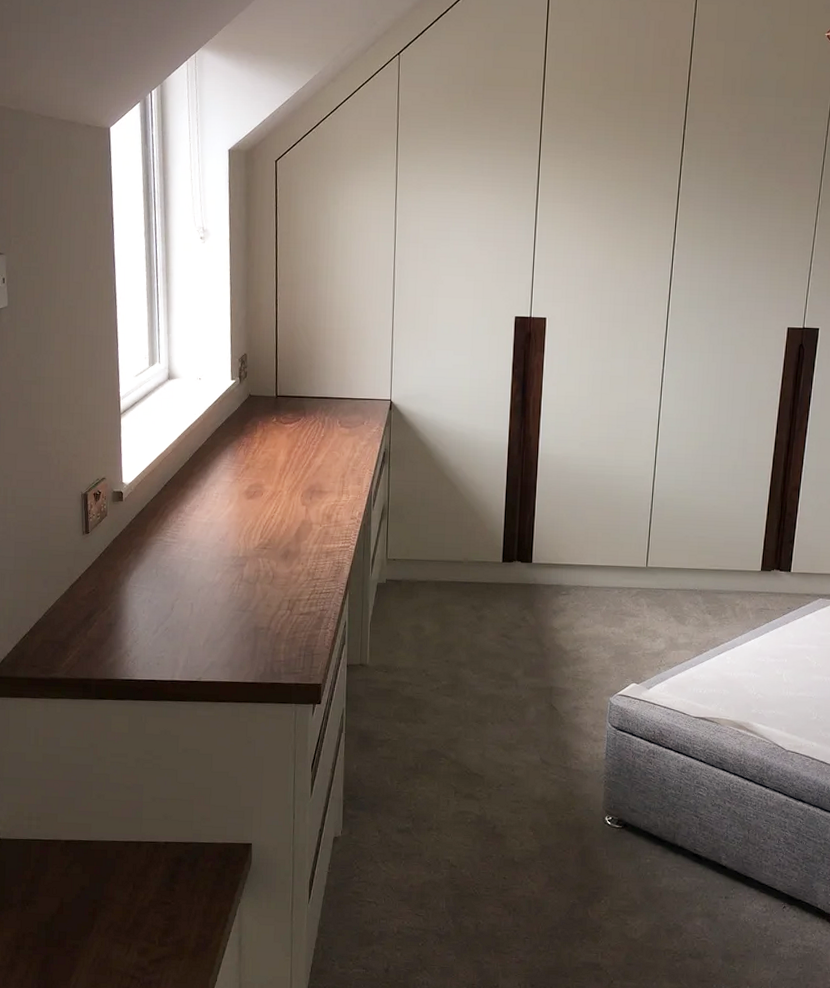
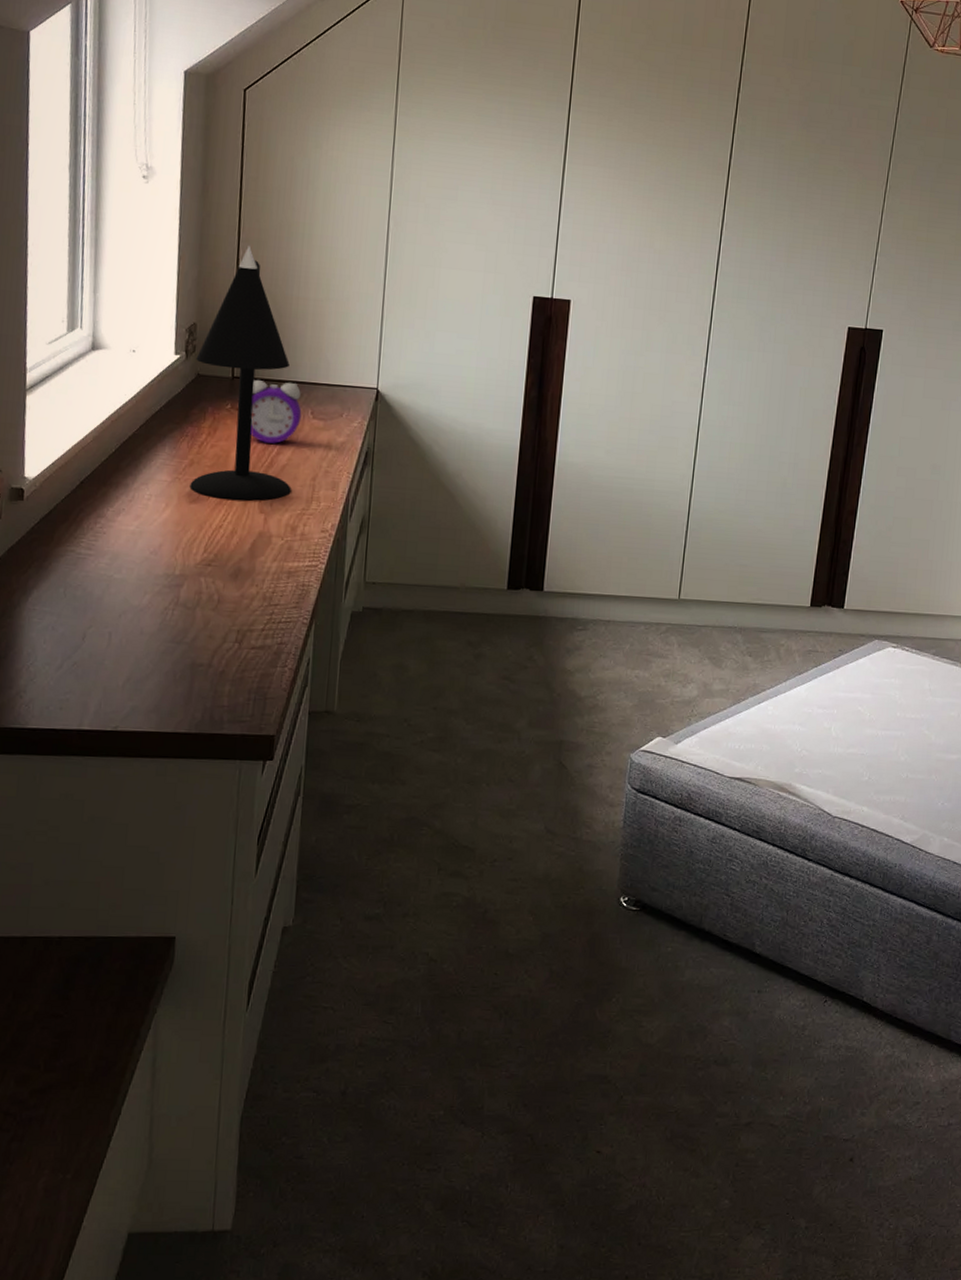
desk lamp: none [247,289,326,496] -> present [189,246,291,501]
alarm clock: none [292,397,332,449] -> present [250,380,302,444]

